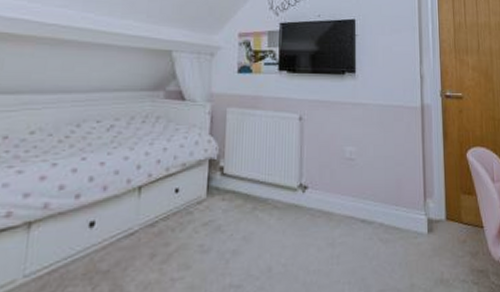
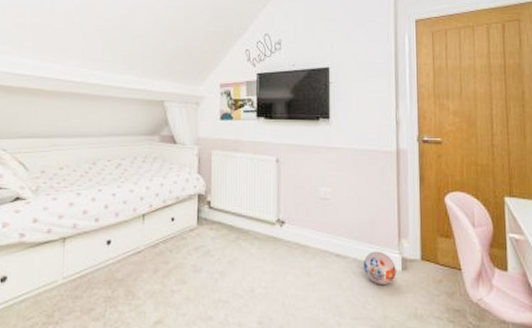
ball: none [389,213,423,251] -> present [363,251,396,286]

